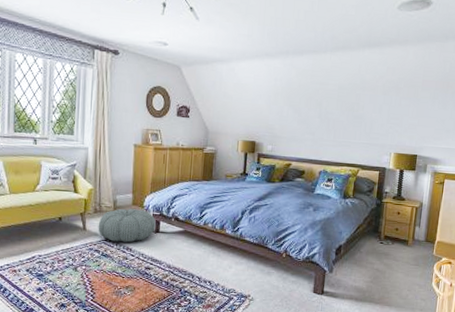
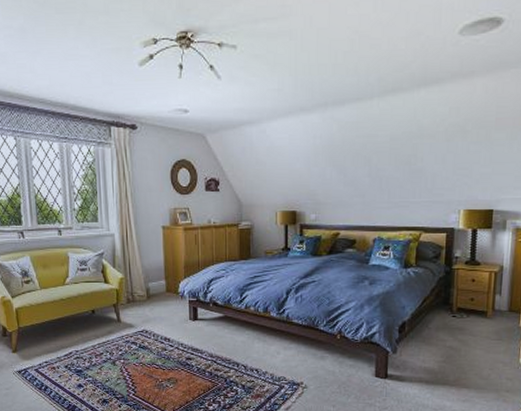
pouf: present [98,208,156,243] -> none [132,296,193,332]

